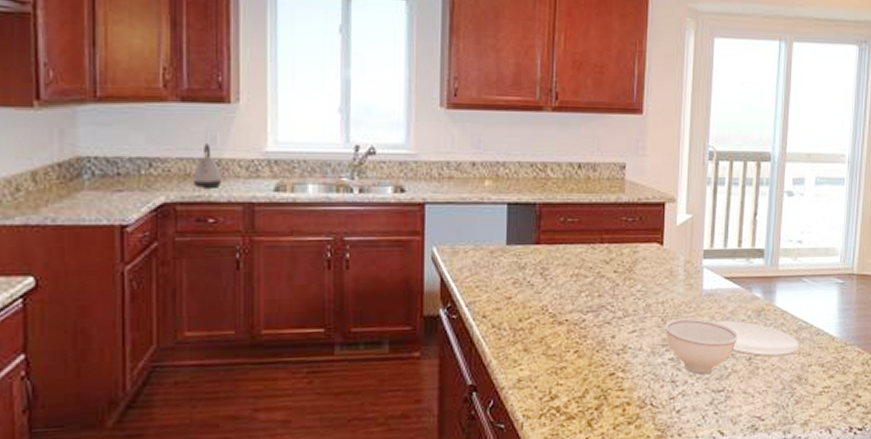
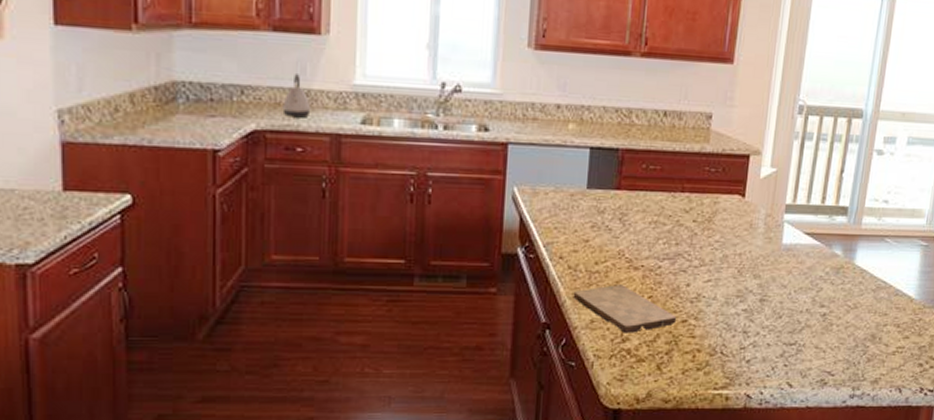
cutting board: none [498,341,604,391] -> present [573,285,677,333]
bowl: present [665,317,739,375] -> none [740,270,815,327]
plate: present [715,320,799,358] -> none [792,275,876,315]

